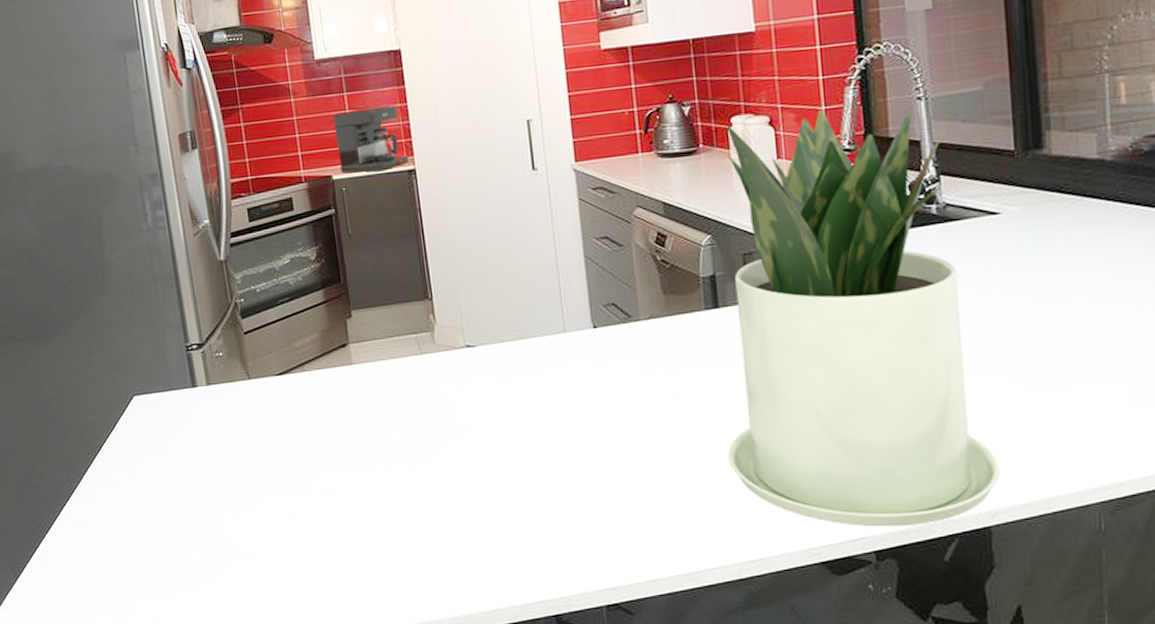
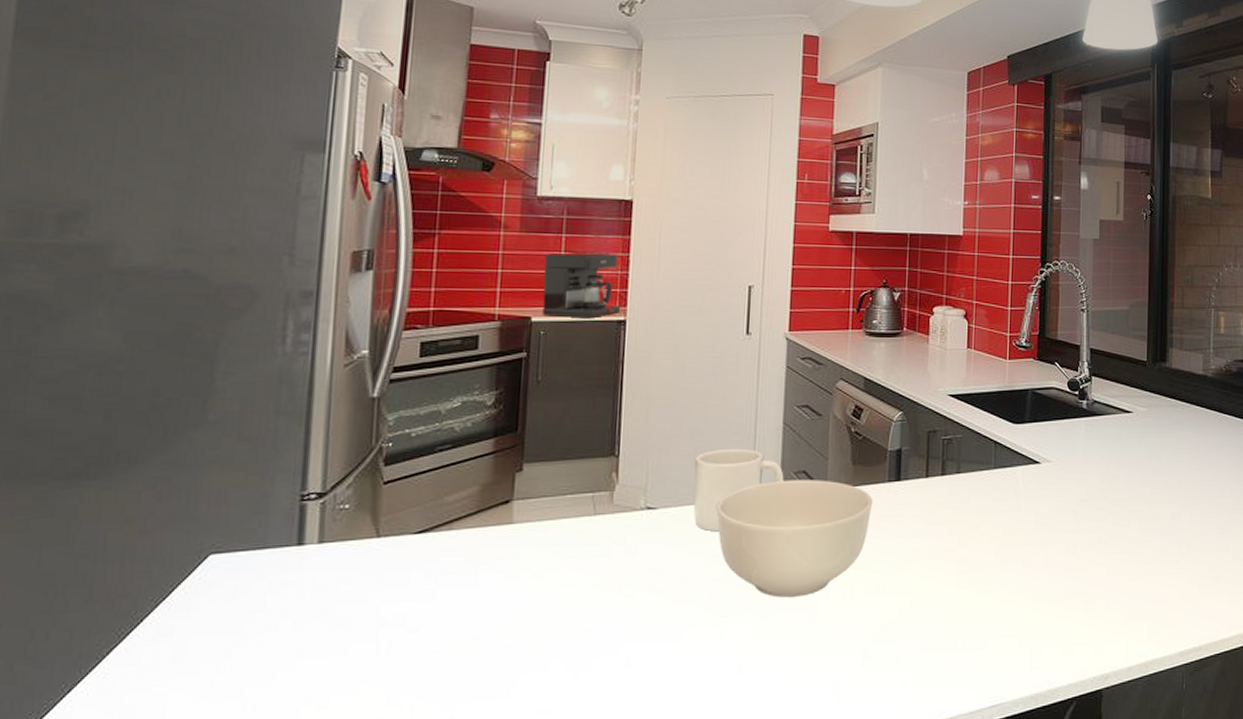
mug: none [502,284,594,367] -> present [693,448,784,532]
bowl: none [531,311,692,428] -> present [716,480,873,597]
planter: present [726,106,1000,527] -> none [890,309,1113,693]

